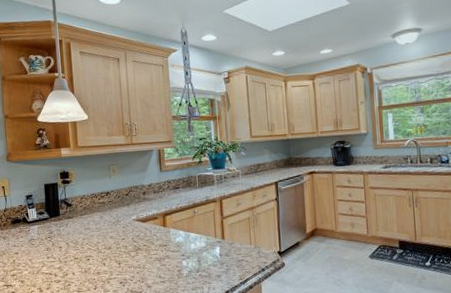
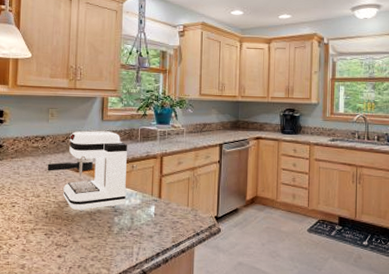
coffee maker: none [115,181,191,258] -> present [47,131,127,211]

